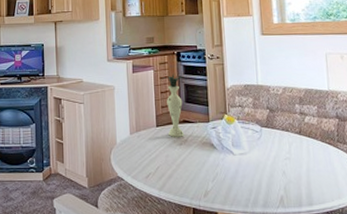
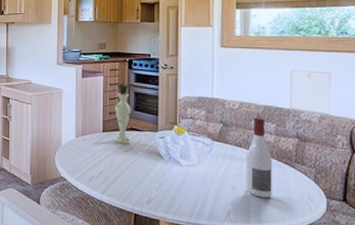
wine bottle: none [292,100,320,180] -> present [245,117,272,198]

